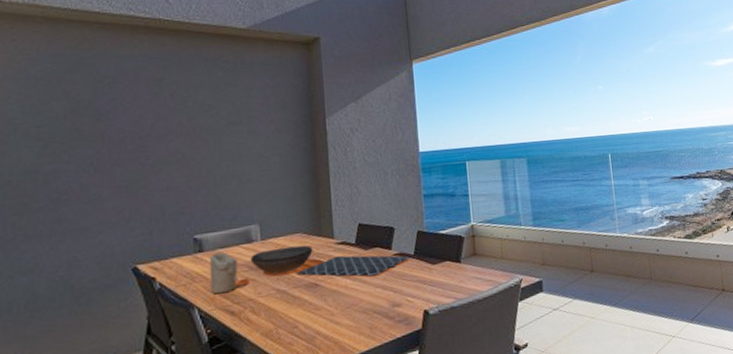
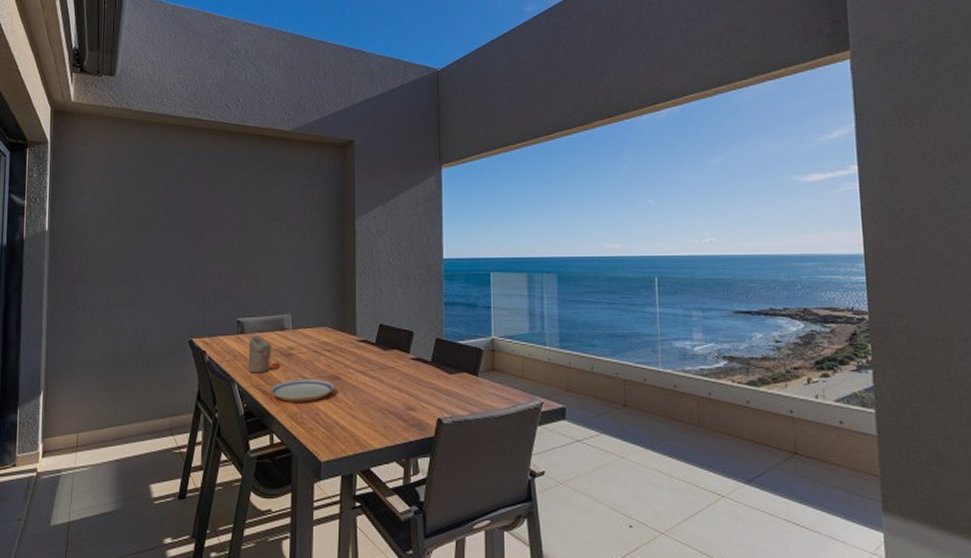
plate: none [238,289,313,320] -> present [270,379,334,402]
bowl: present [250,244,313,275] -> none [282,338,337,362]
placemat: present [296,255,410,277] -> none [320,352,427,377]

